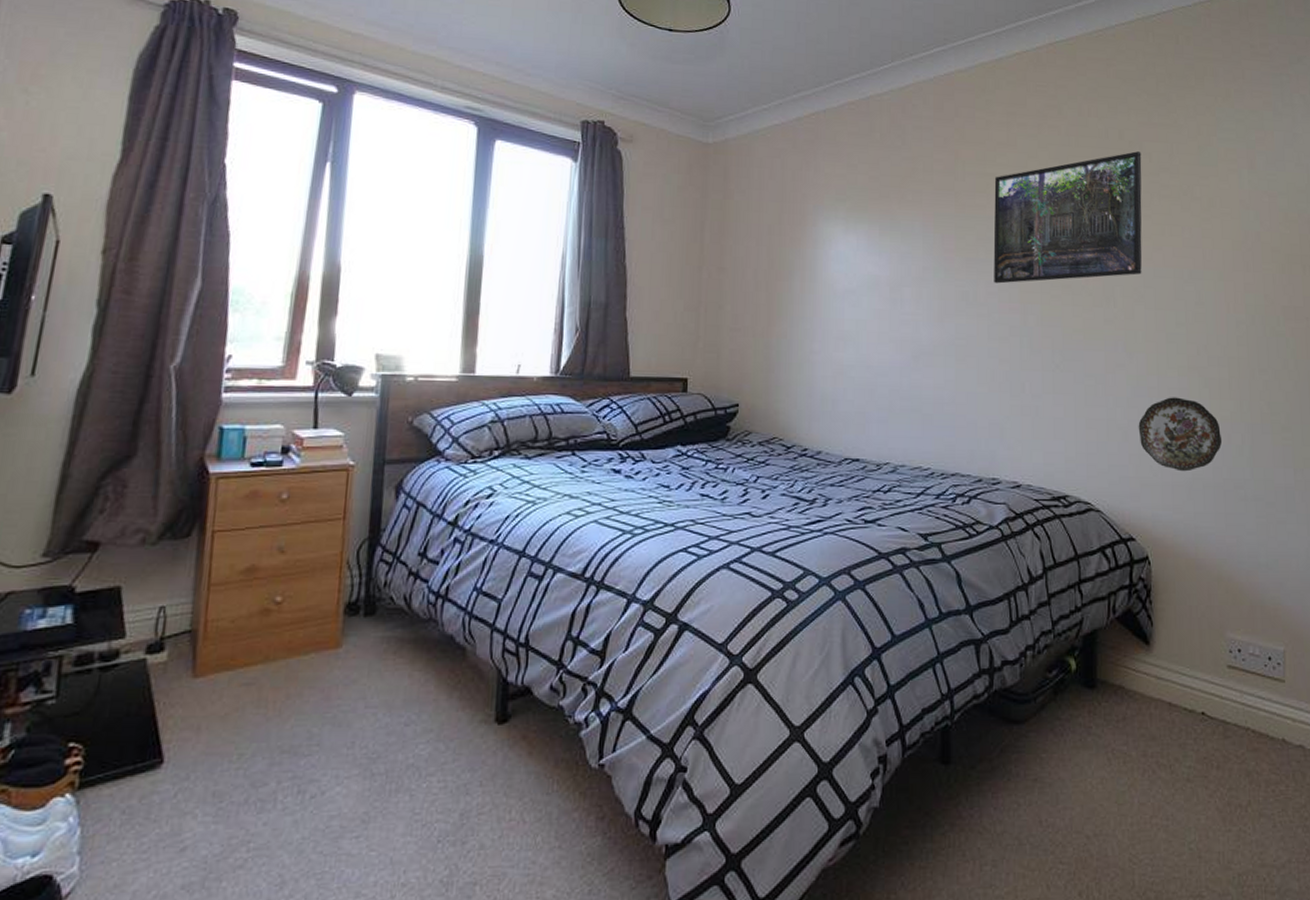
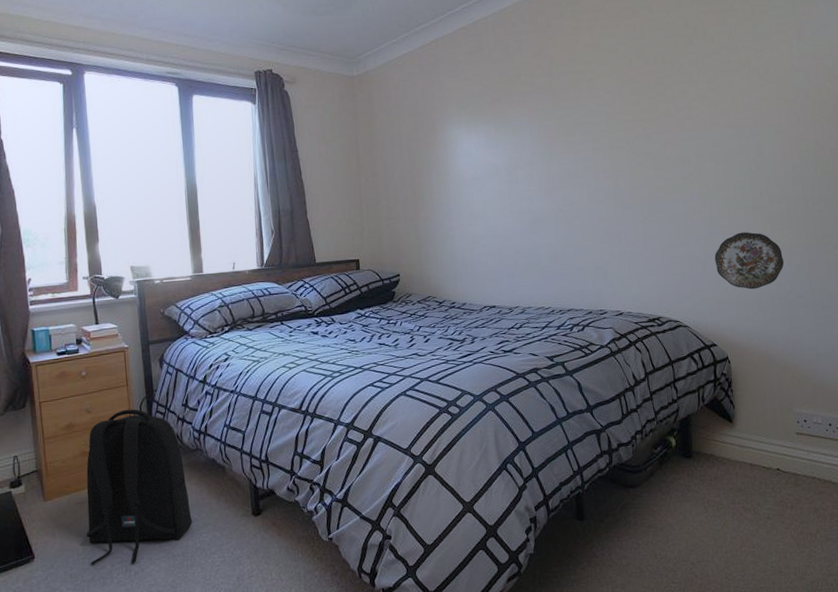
backpack: none [245,553,408,781] -> present [86,409,192,565]
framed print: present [993,151,1142,284] -> none [584,36,711,159]

